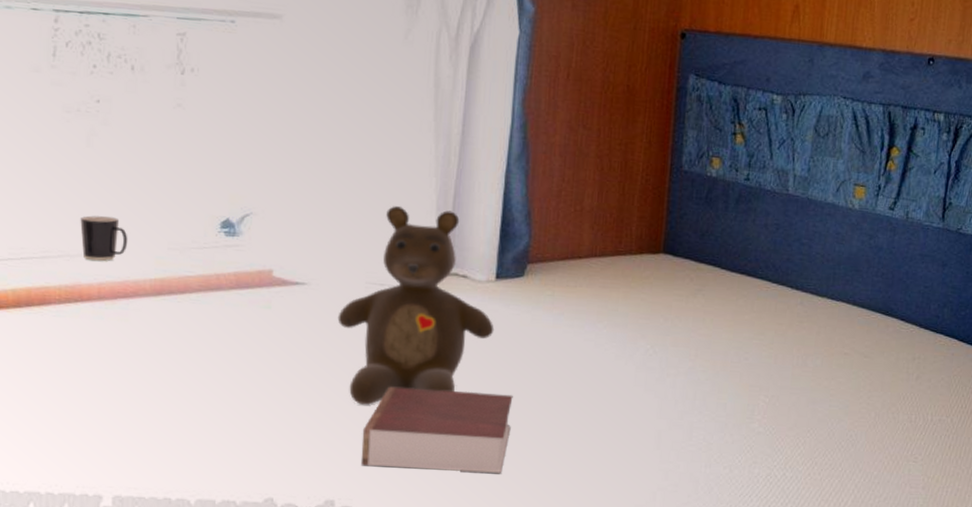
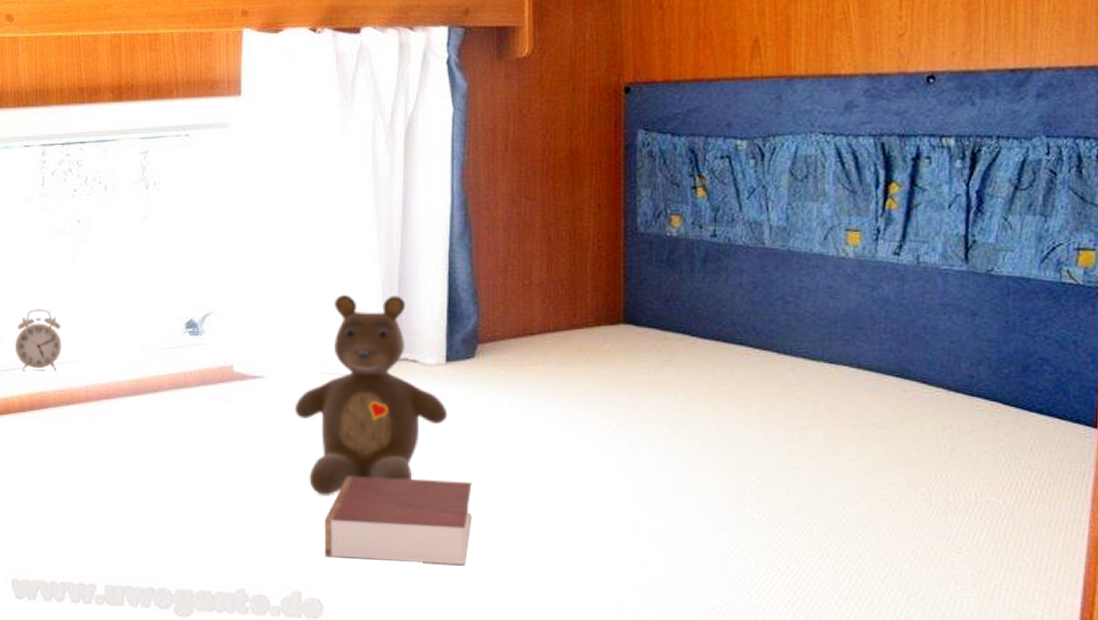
alarm clock: none [10,194,71,263] -> present [14,309,62,371]
mug: present [80,215,128,261] -> none [69,325,108,366]

